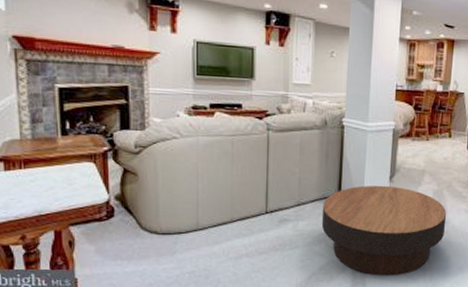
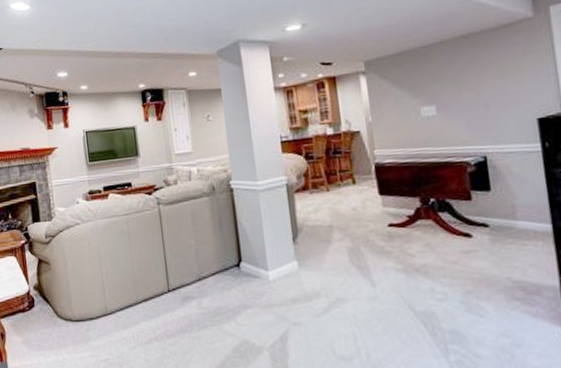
coffee table: present [321,185,447,276] -> none [224,248,374,357]

